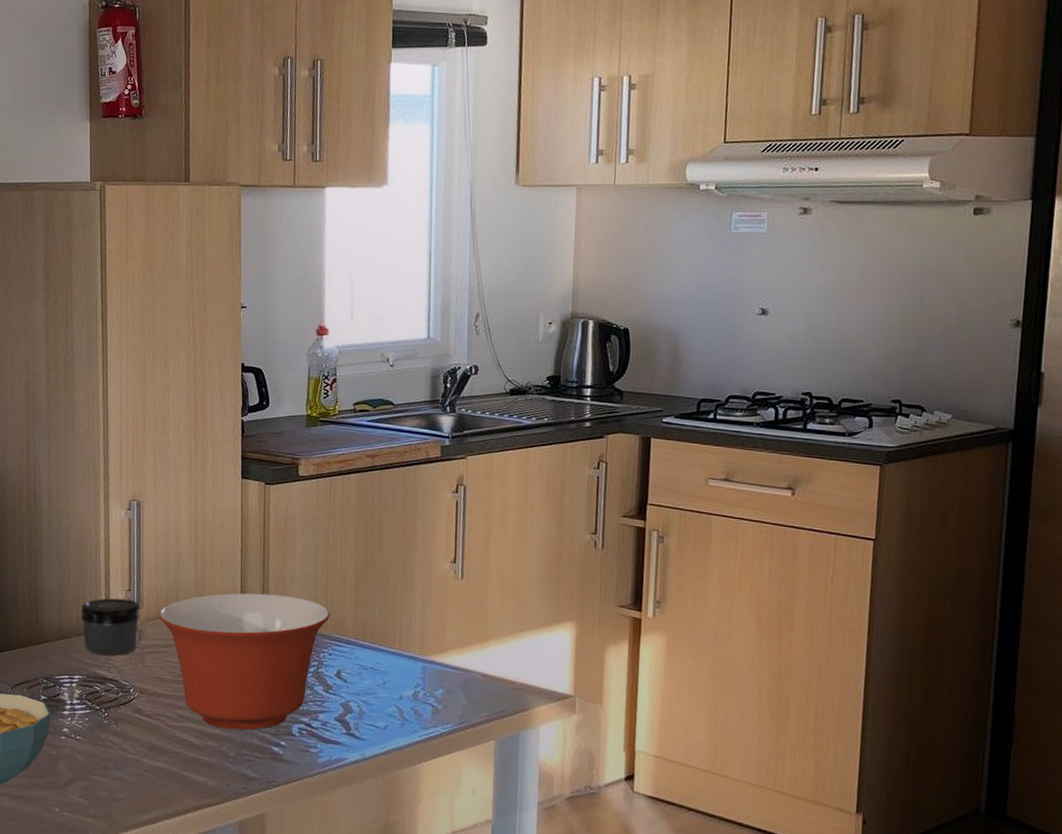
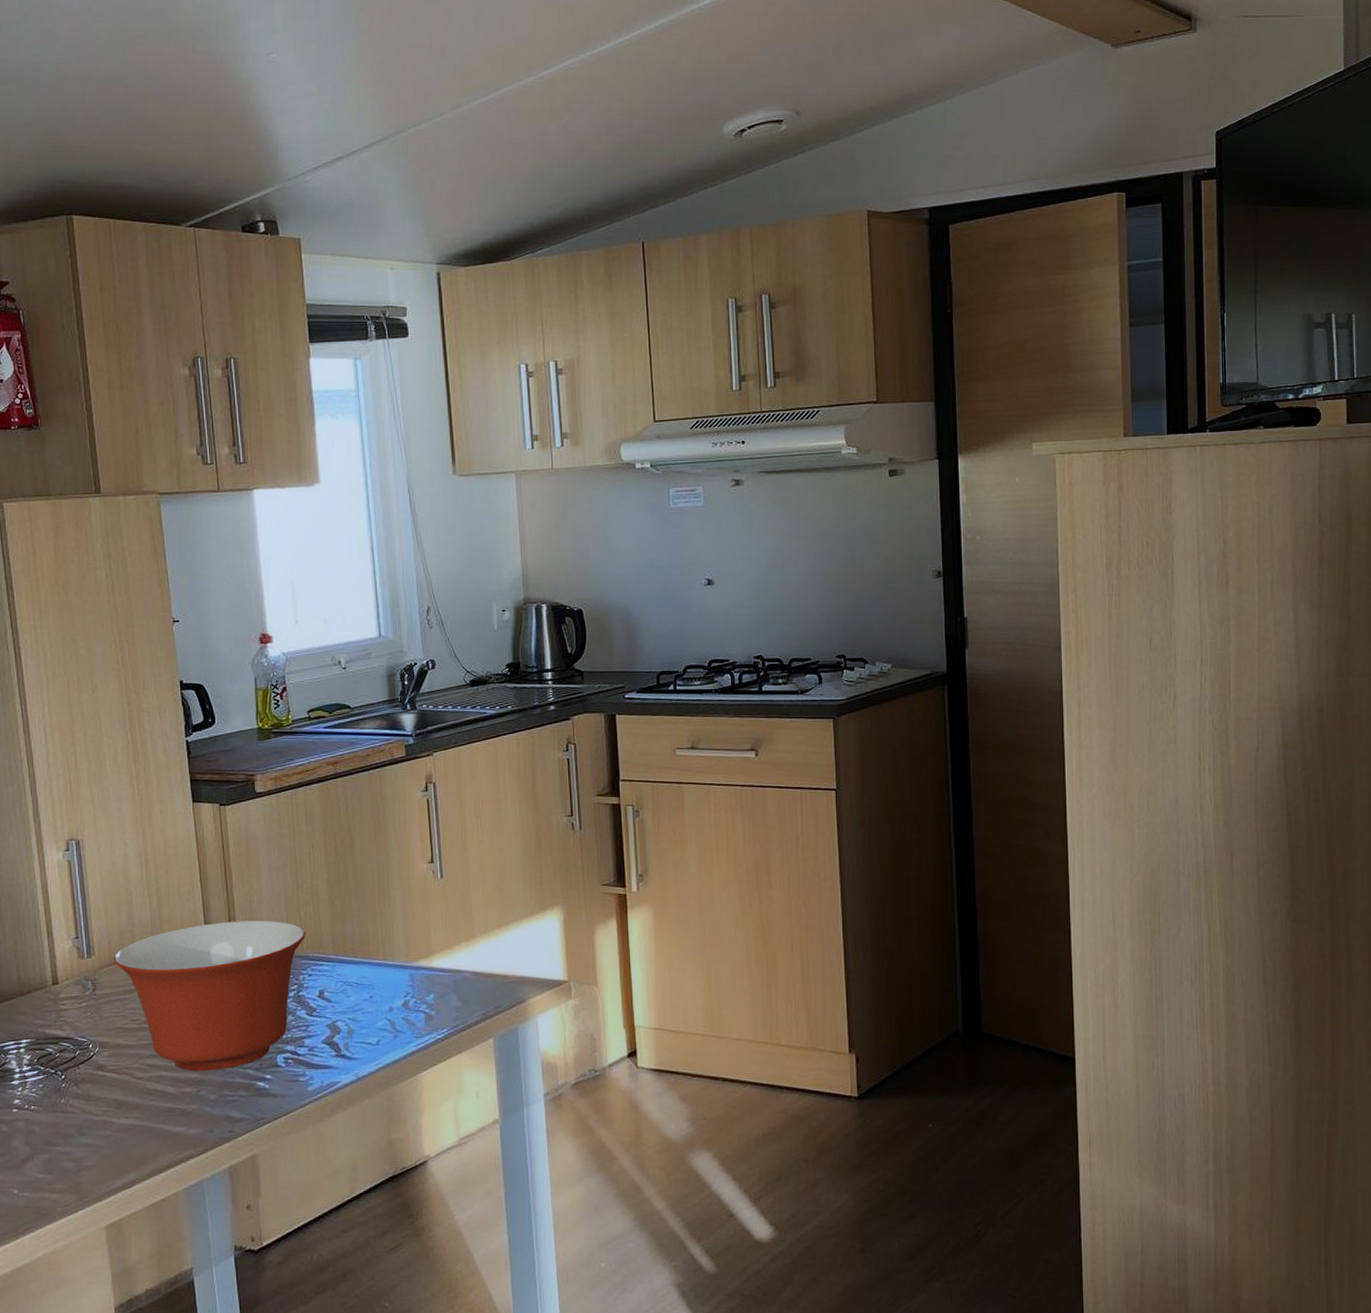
jar: present [80,598,141,656] -> none [22,947,93,1013]

